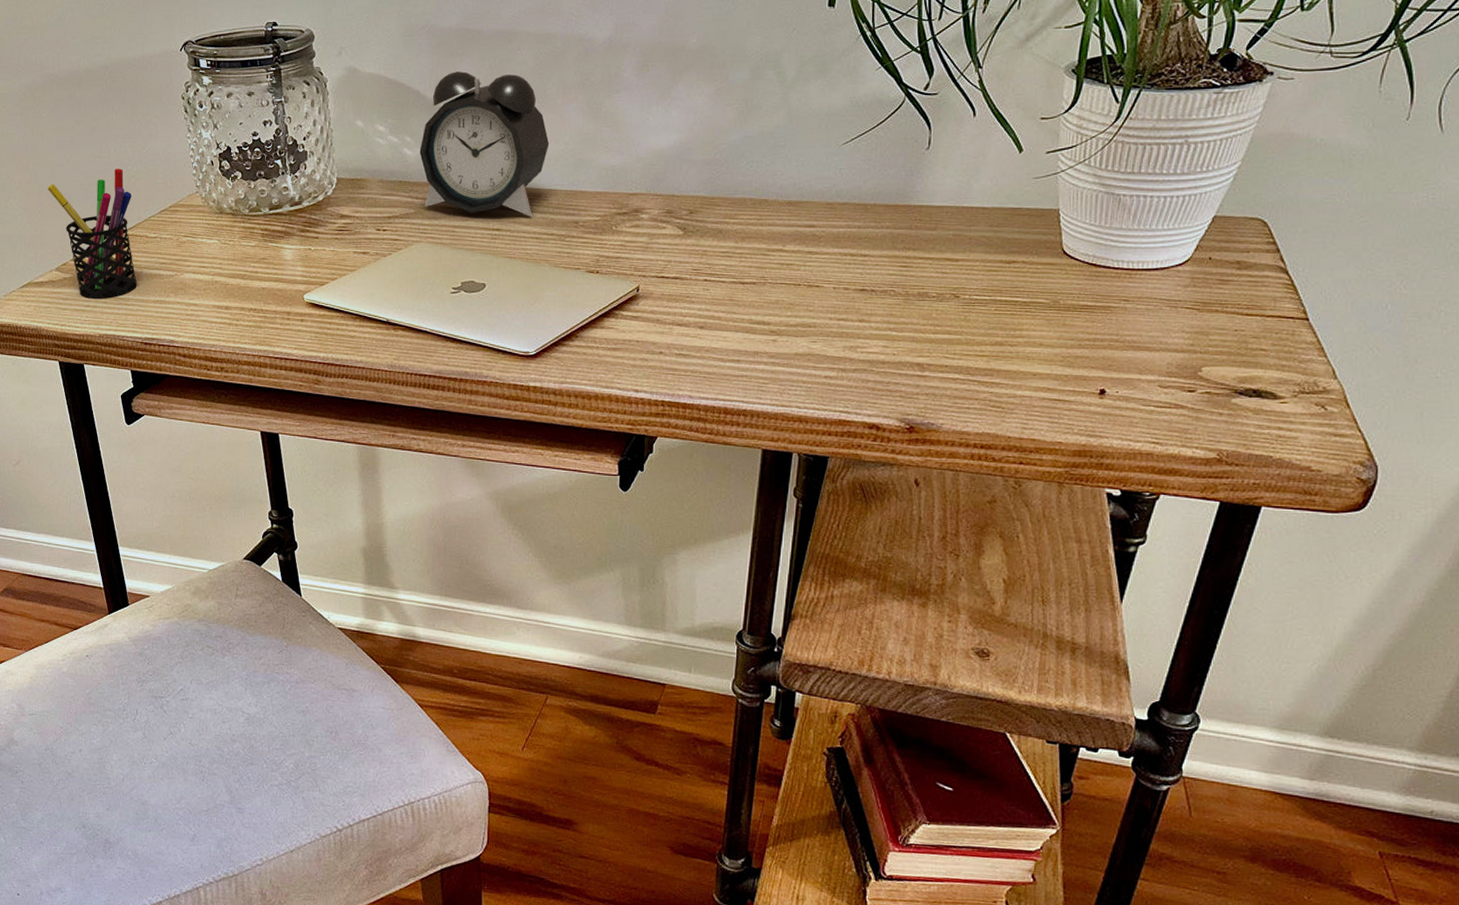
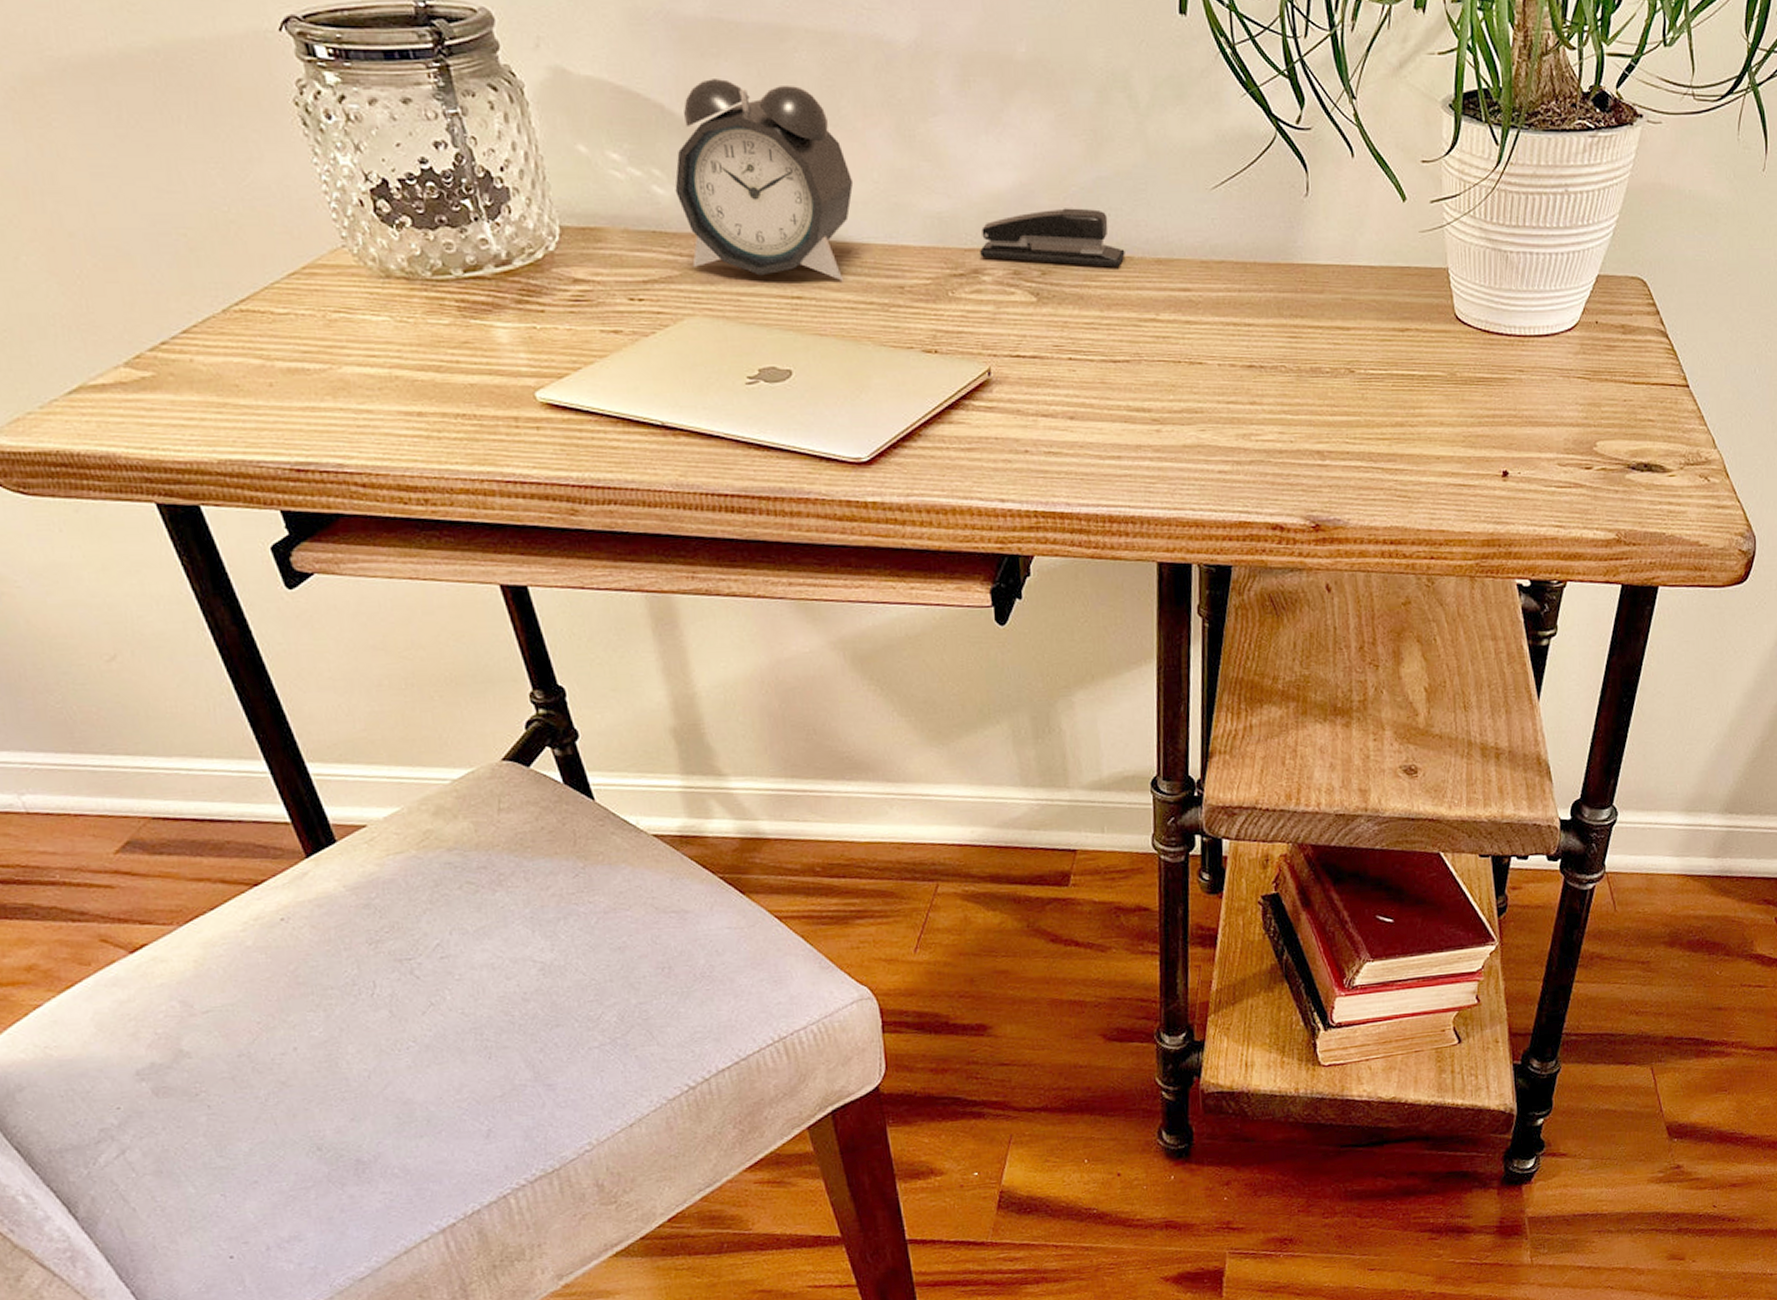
pen holder: present [47,168,137,300] -> none [85,209,269,409]
stapler: none [641,161,762,208] -> present [980,208,1125,268]

